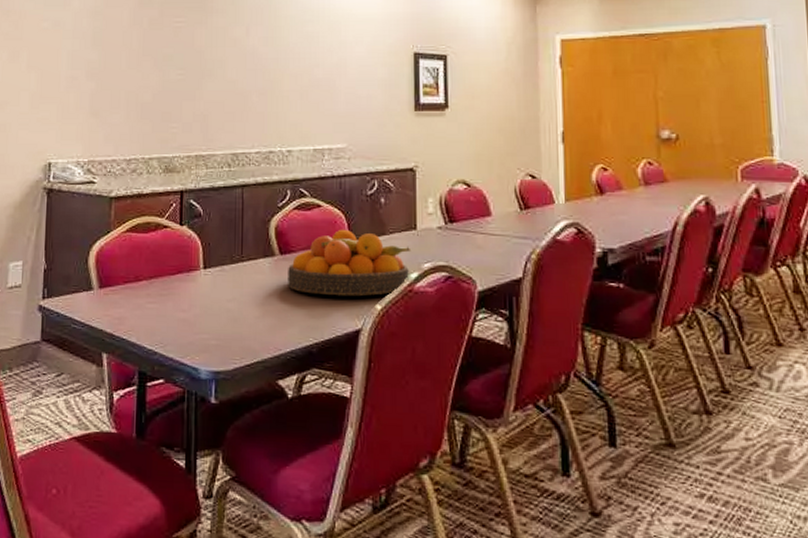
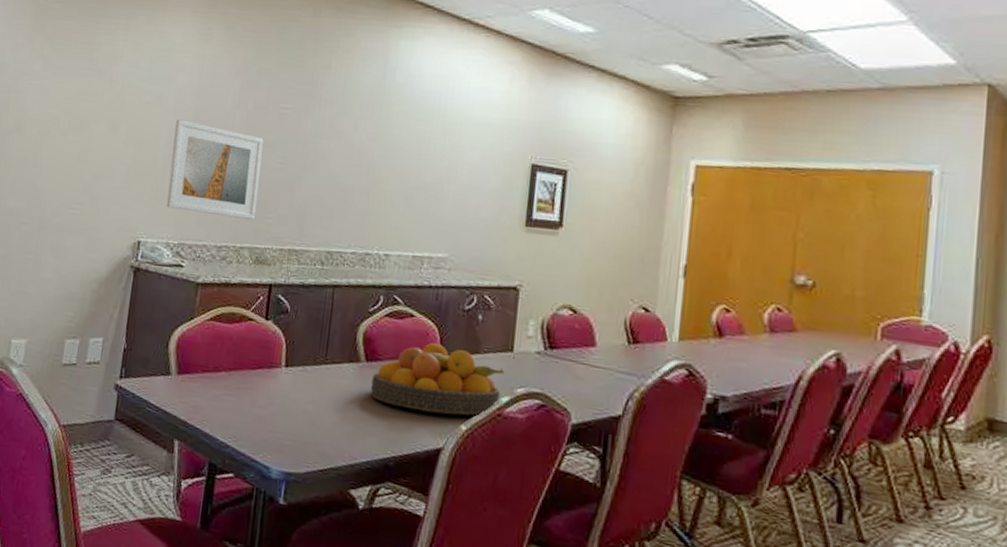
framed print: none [73,42,162,130] -> present [167,119,264,220]

